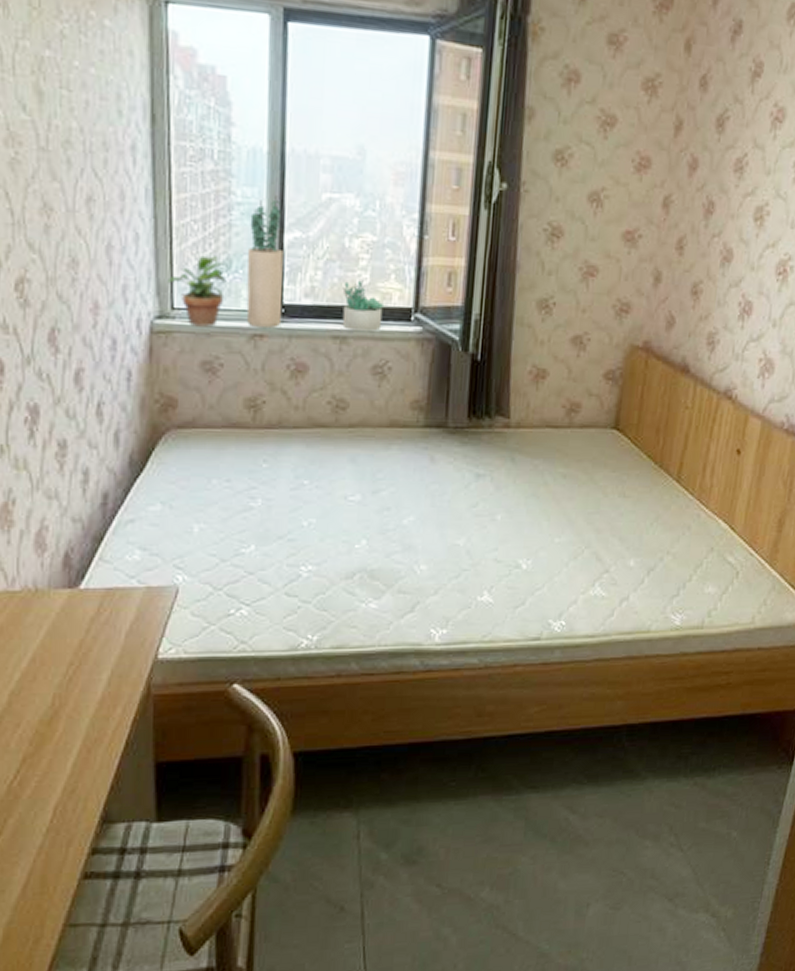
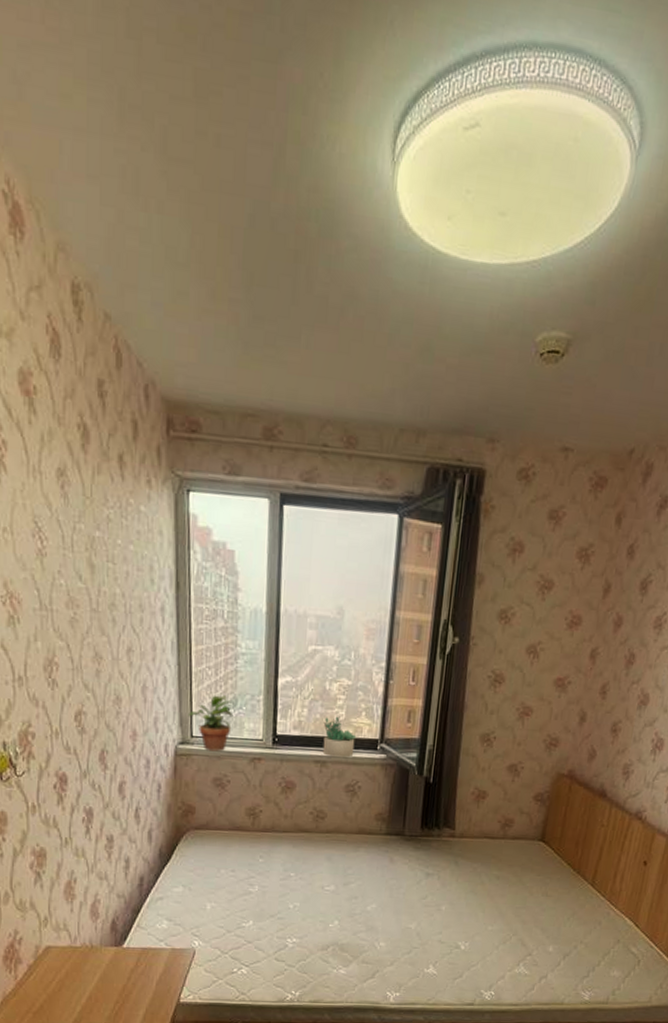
vase: present [246,195,283,329] -> none [248,647,277,754]

